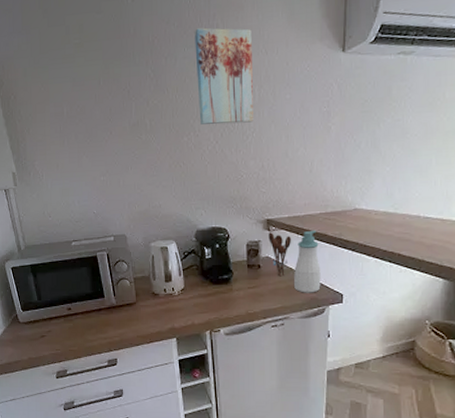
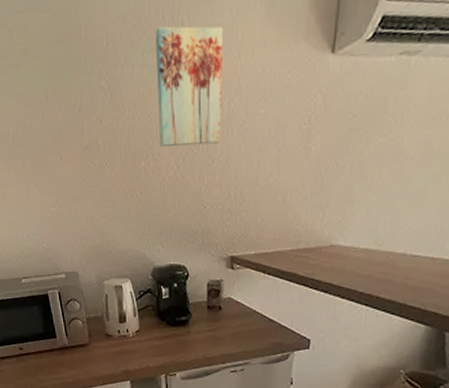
utensil holder: present [268,232,292,277] -> none [232,271,258,320]
soap bottle: present [294,230,321,293] -> none [257,268,288,338]

